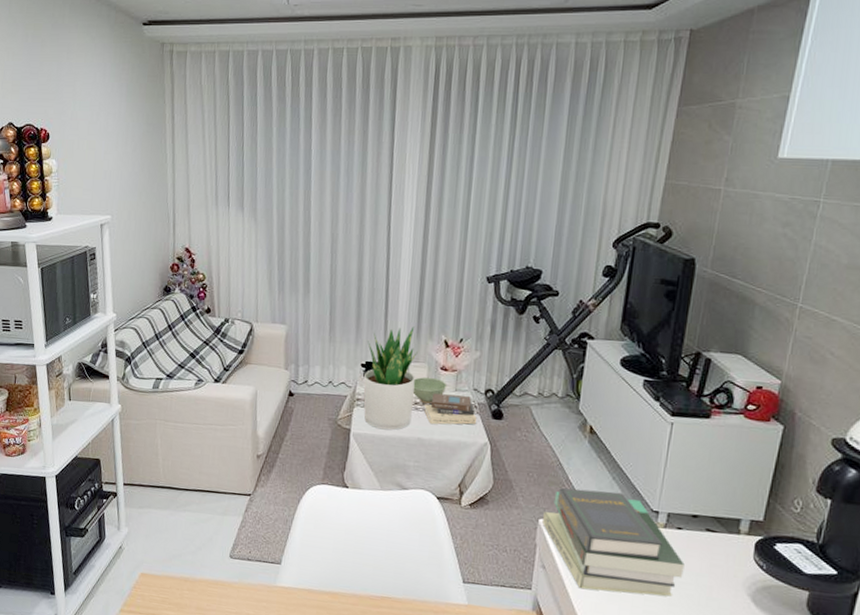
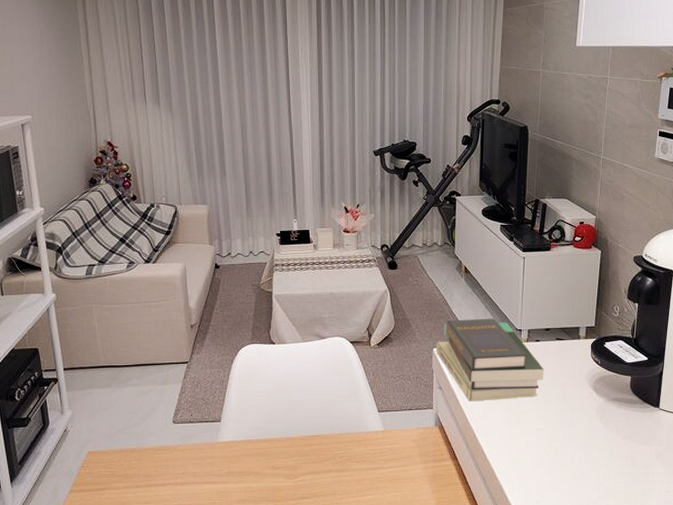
planter: present [363,326,418,431] -> none [280,197,324,289]
bowl: present [412,377,447,404] -> none [322,240,350,263]
books: present [424,393,477,425] -> none [333,253,377,280]

